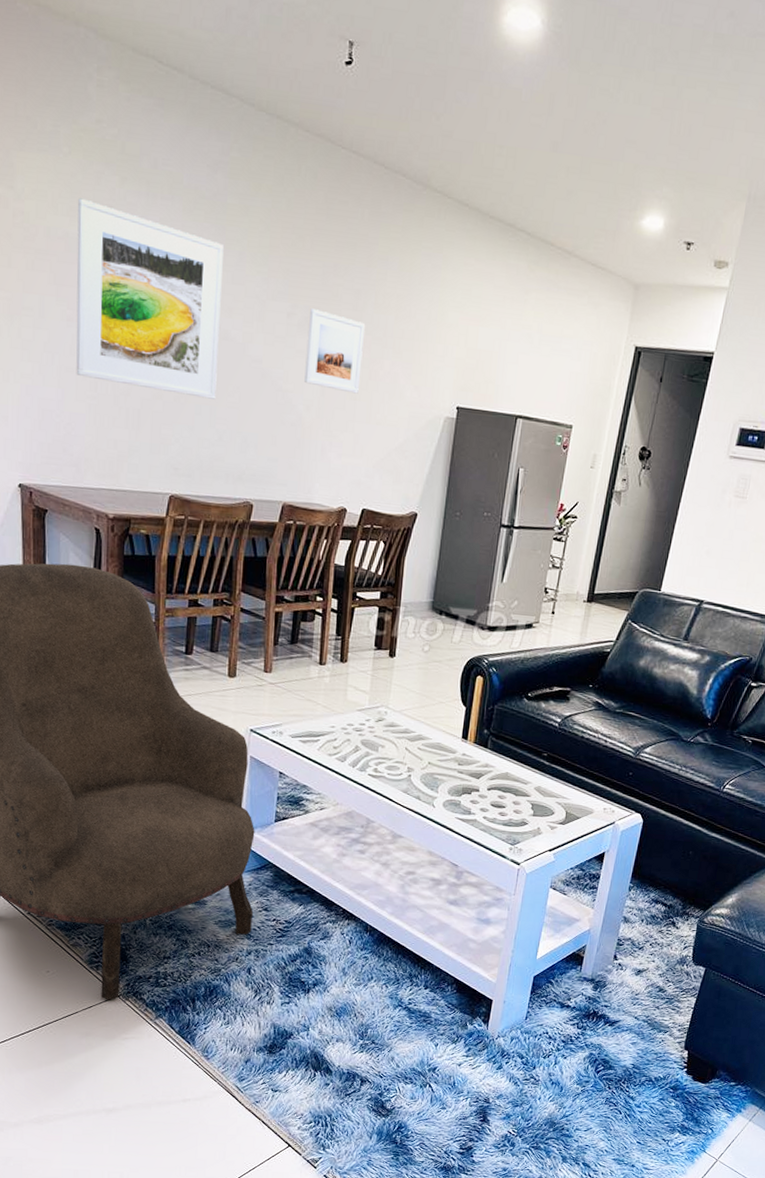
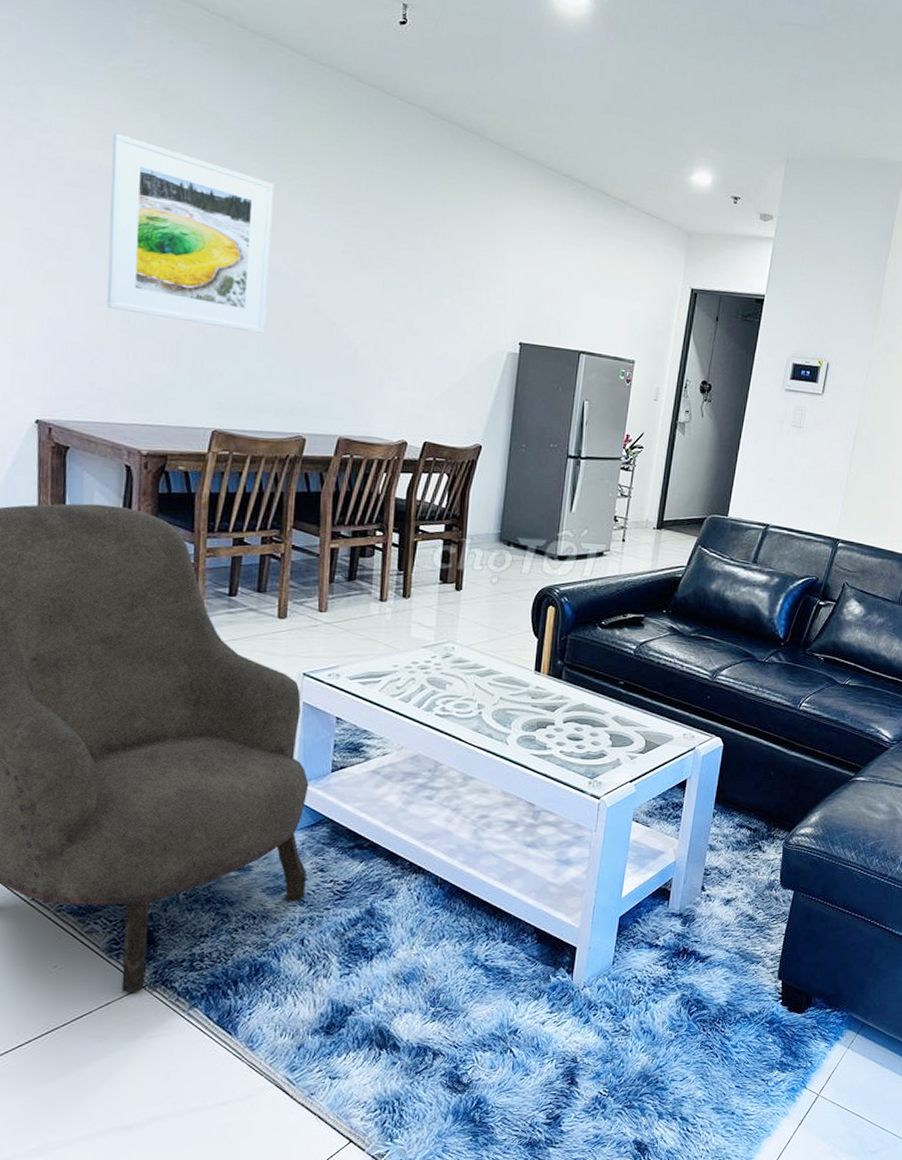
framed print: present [304,308,366,394] -> none [361,247,425,330]

